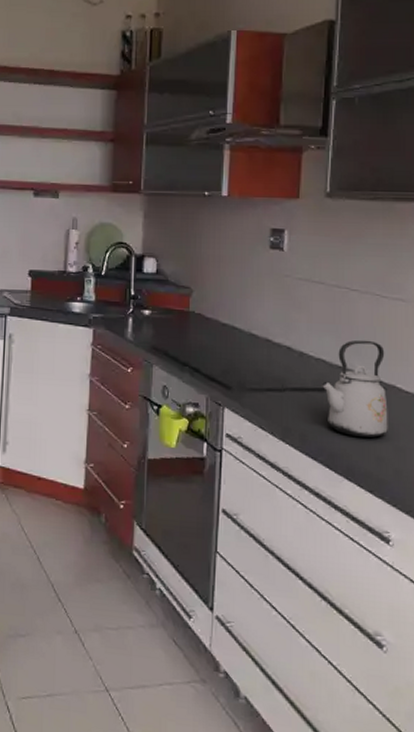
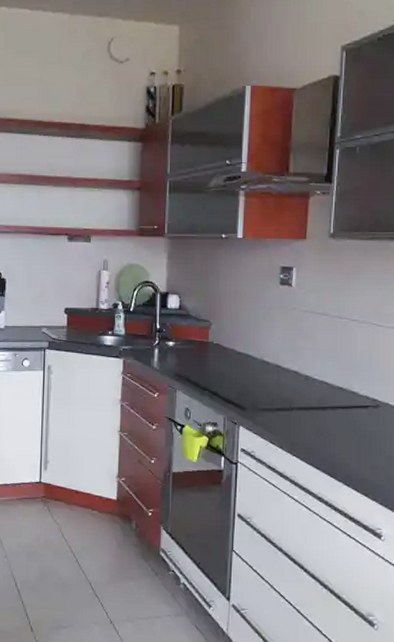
kettle: present [321,340,388,438] -> none [324,364,382,449]

